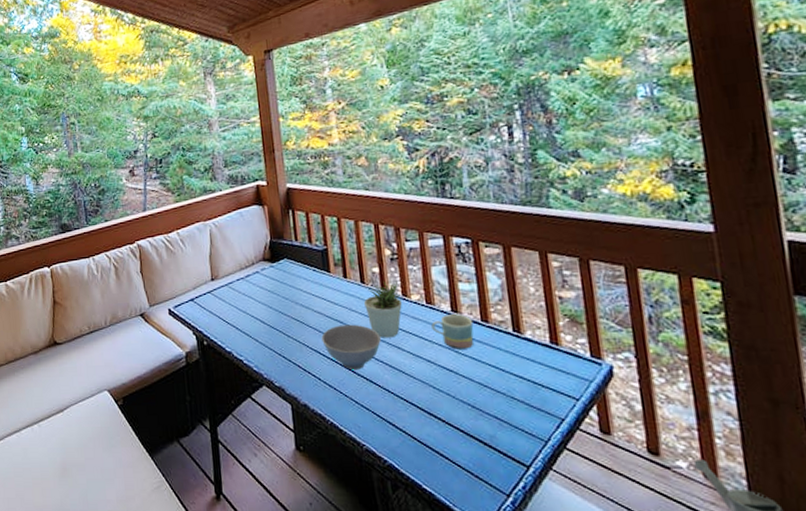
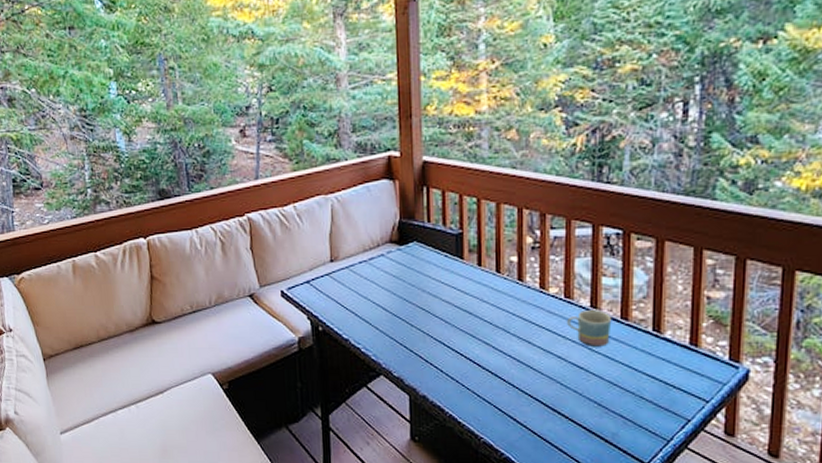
bowl: present [321,324,381,369] -> none [447,316,511,362]
potted plant: present [364,281,403,338] -> none [498,272,539,332]

